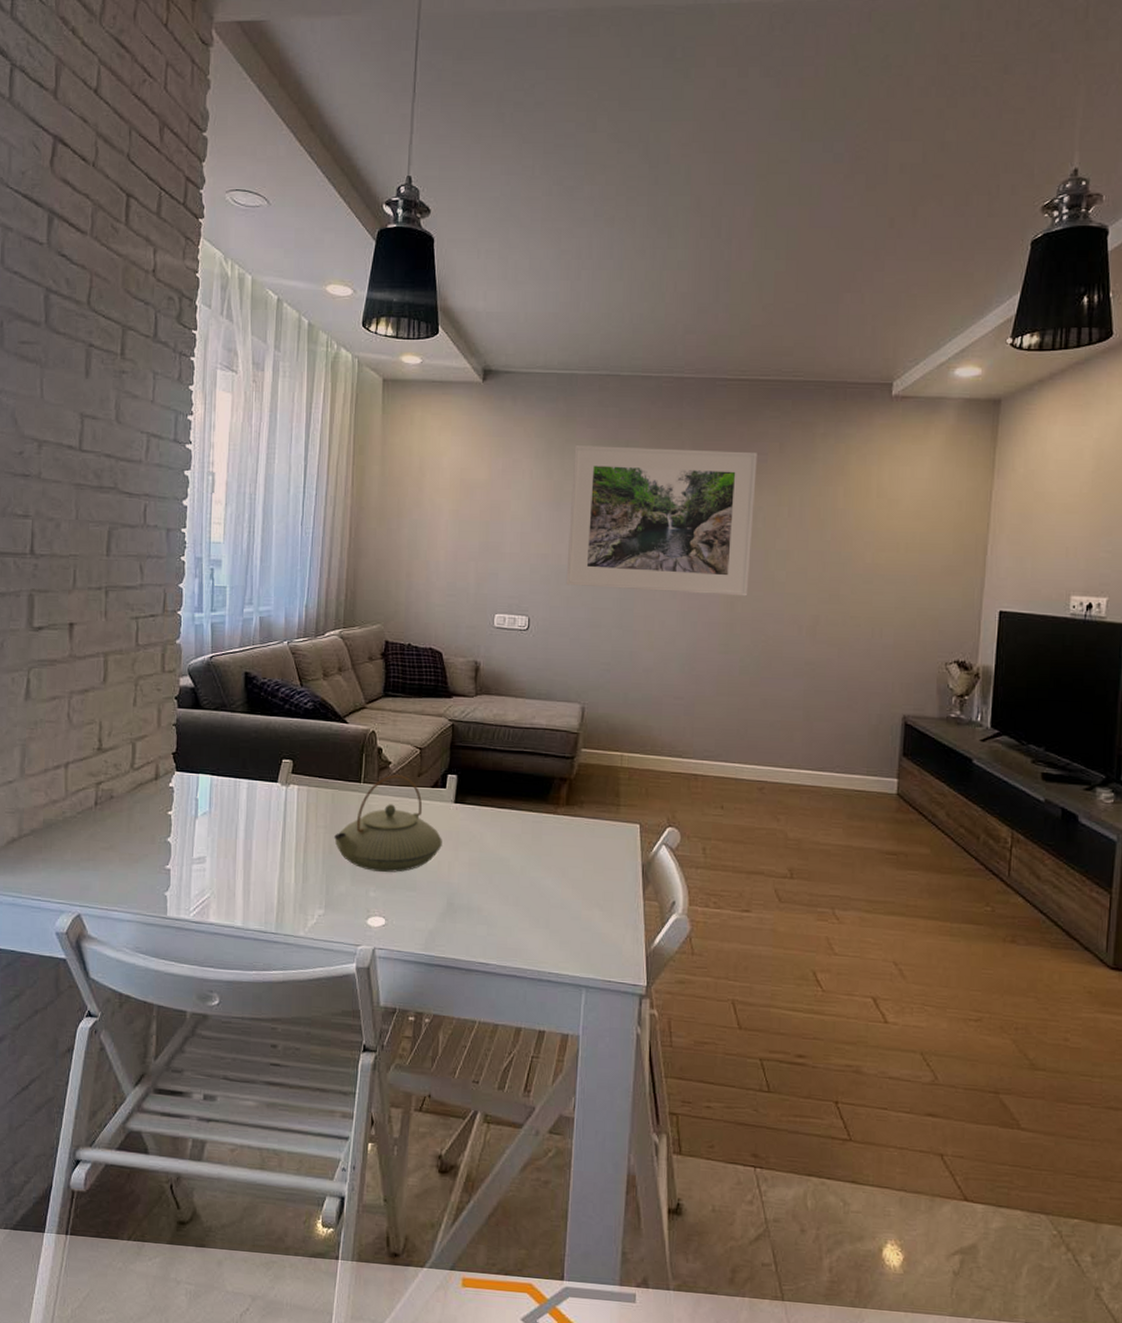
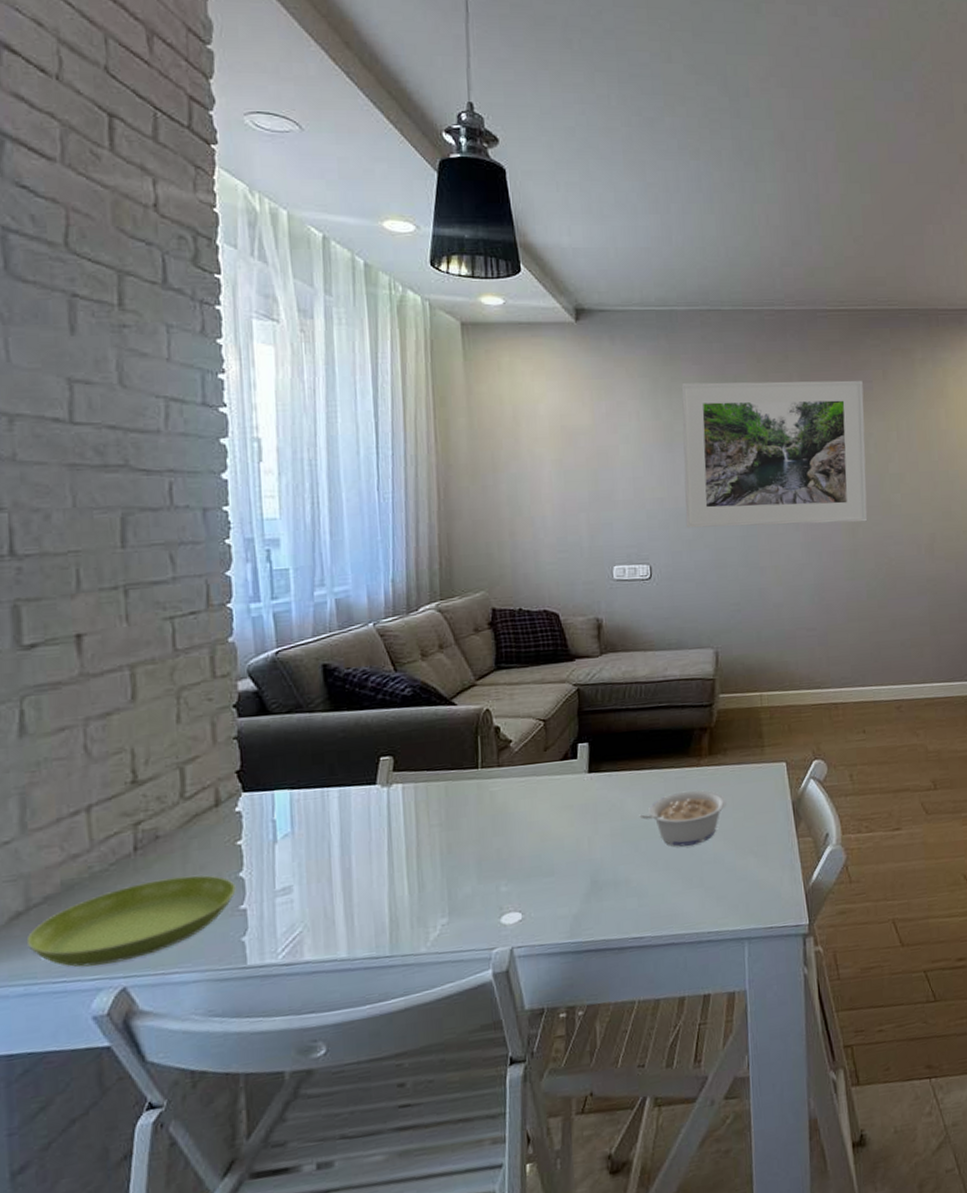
saucer: none [17,832,164,893] -> present [26,875,236,967]
teapot: present [334,774,442,873] -> none [452,752,579,864]
legume: none [496,835,578,888] -> present [639,789,726,847]

